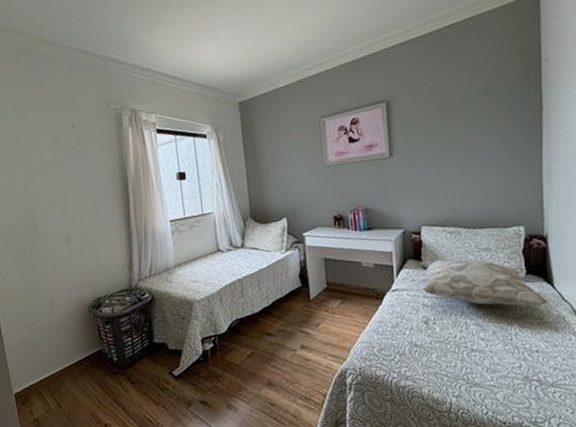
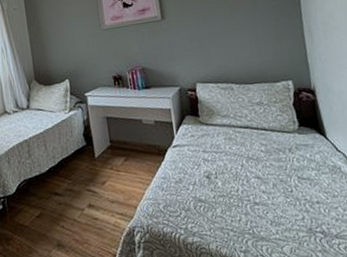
decorative pillow: present [421,258,548,306] -> none [199,112,323,158]

